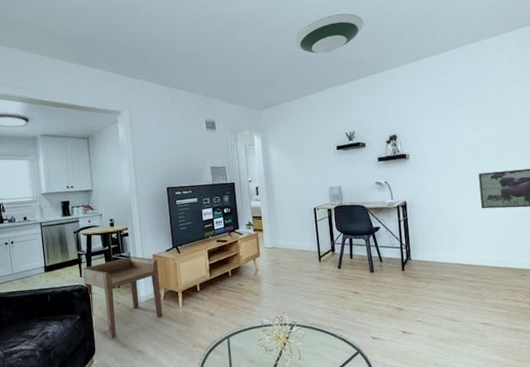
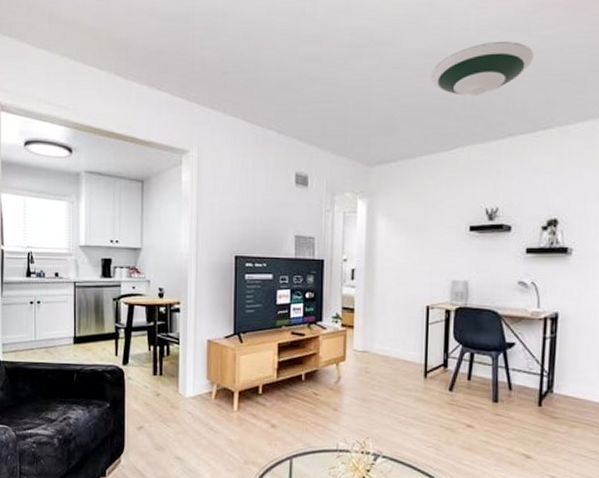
side table: present [82,256,163,339] -> none [118,338,213,437]

